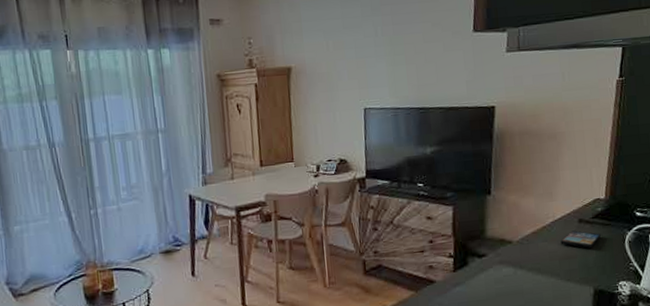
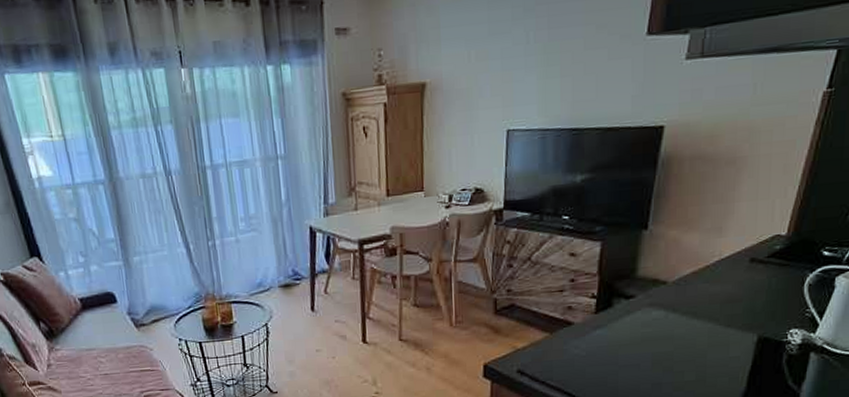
smartphone: present [560,230,601,249] -> none [725,271,775,292]

